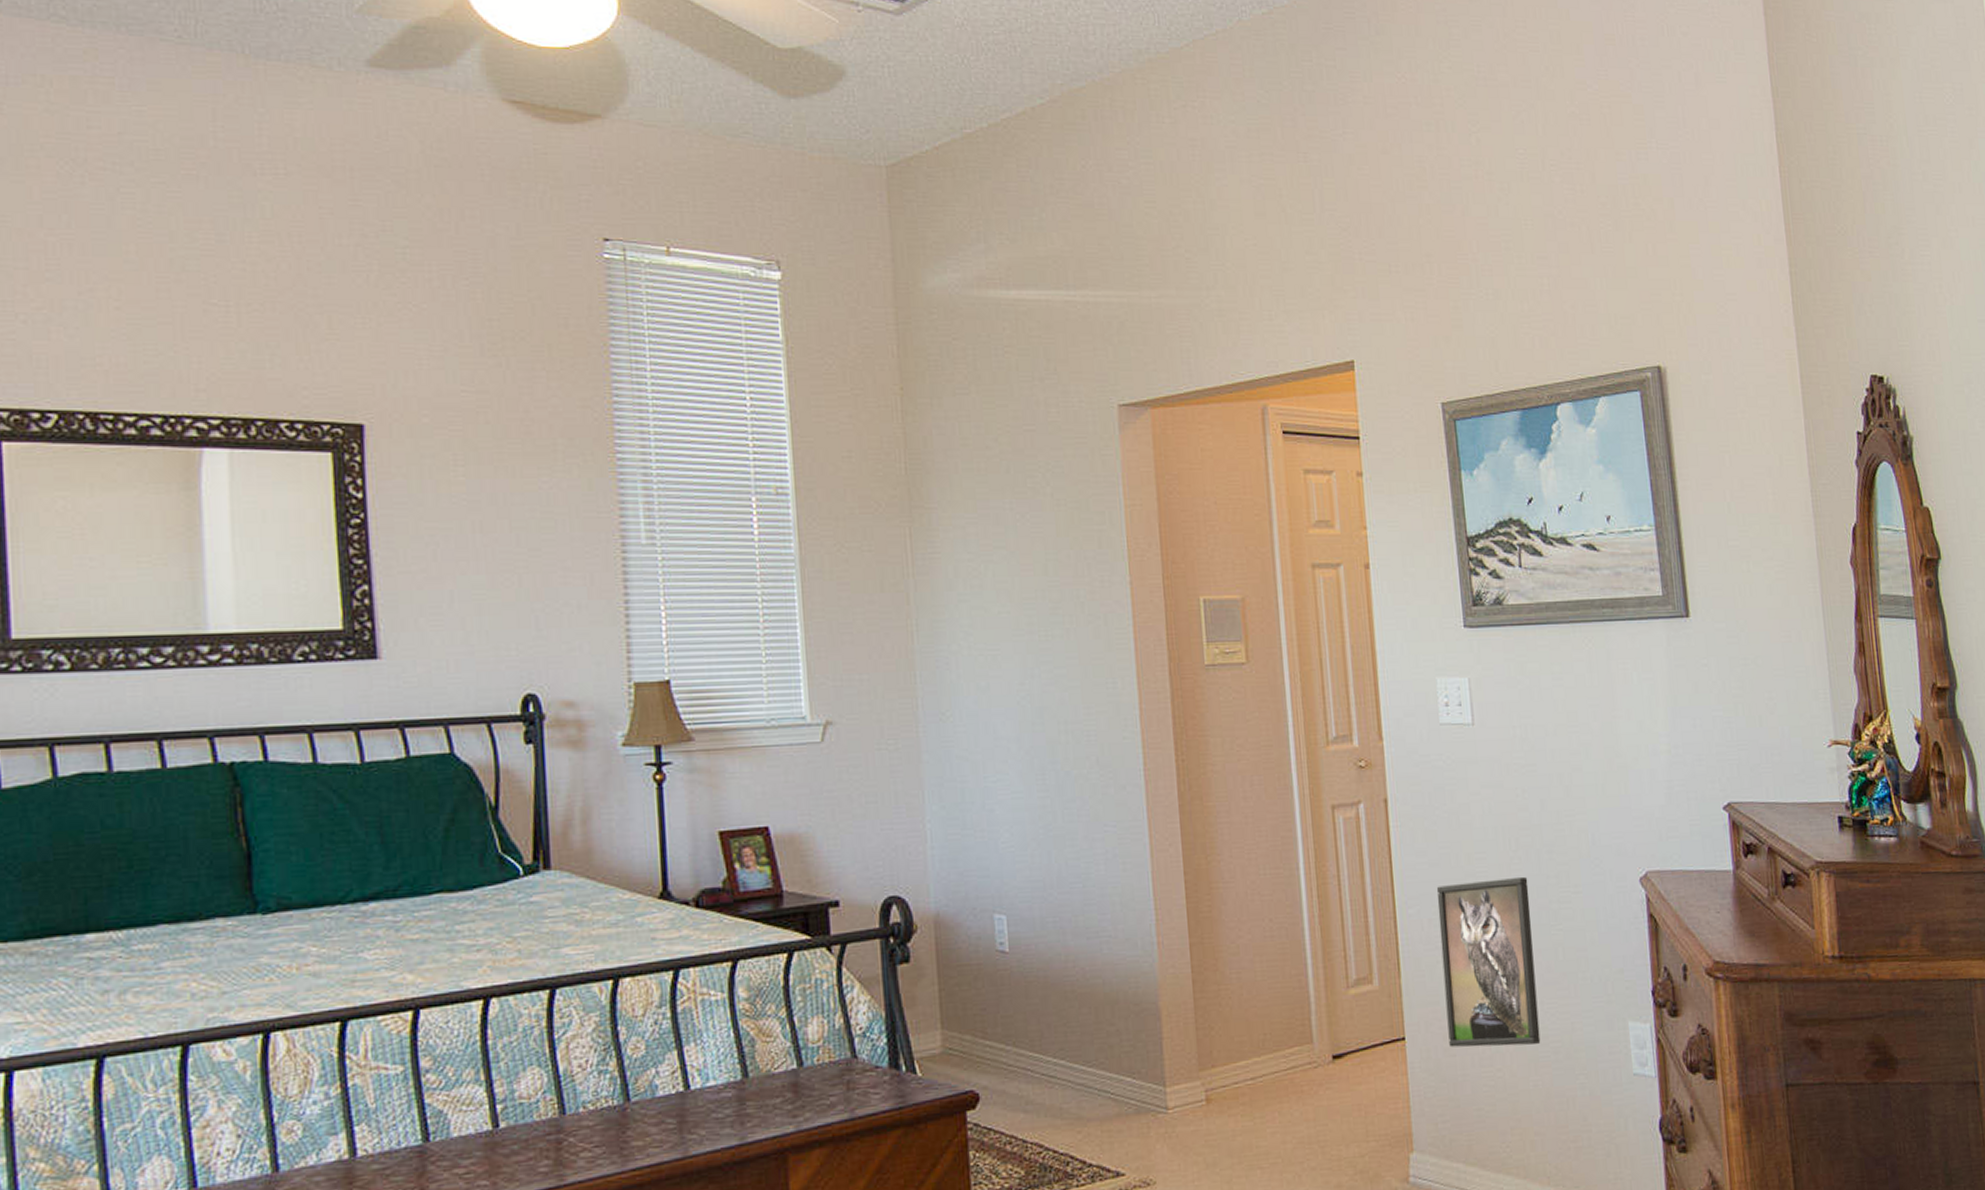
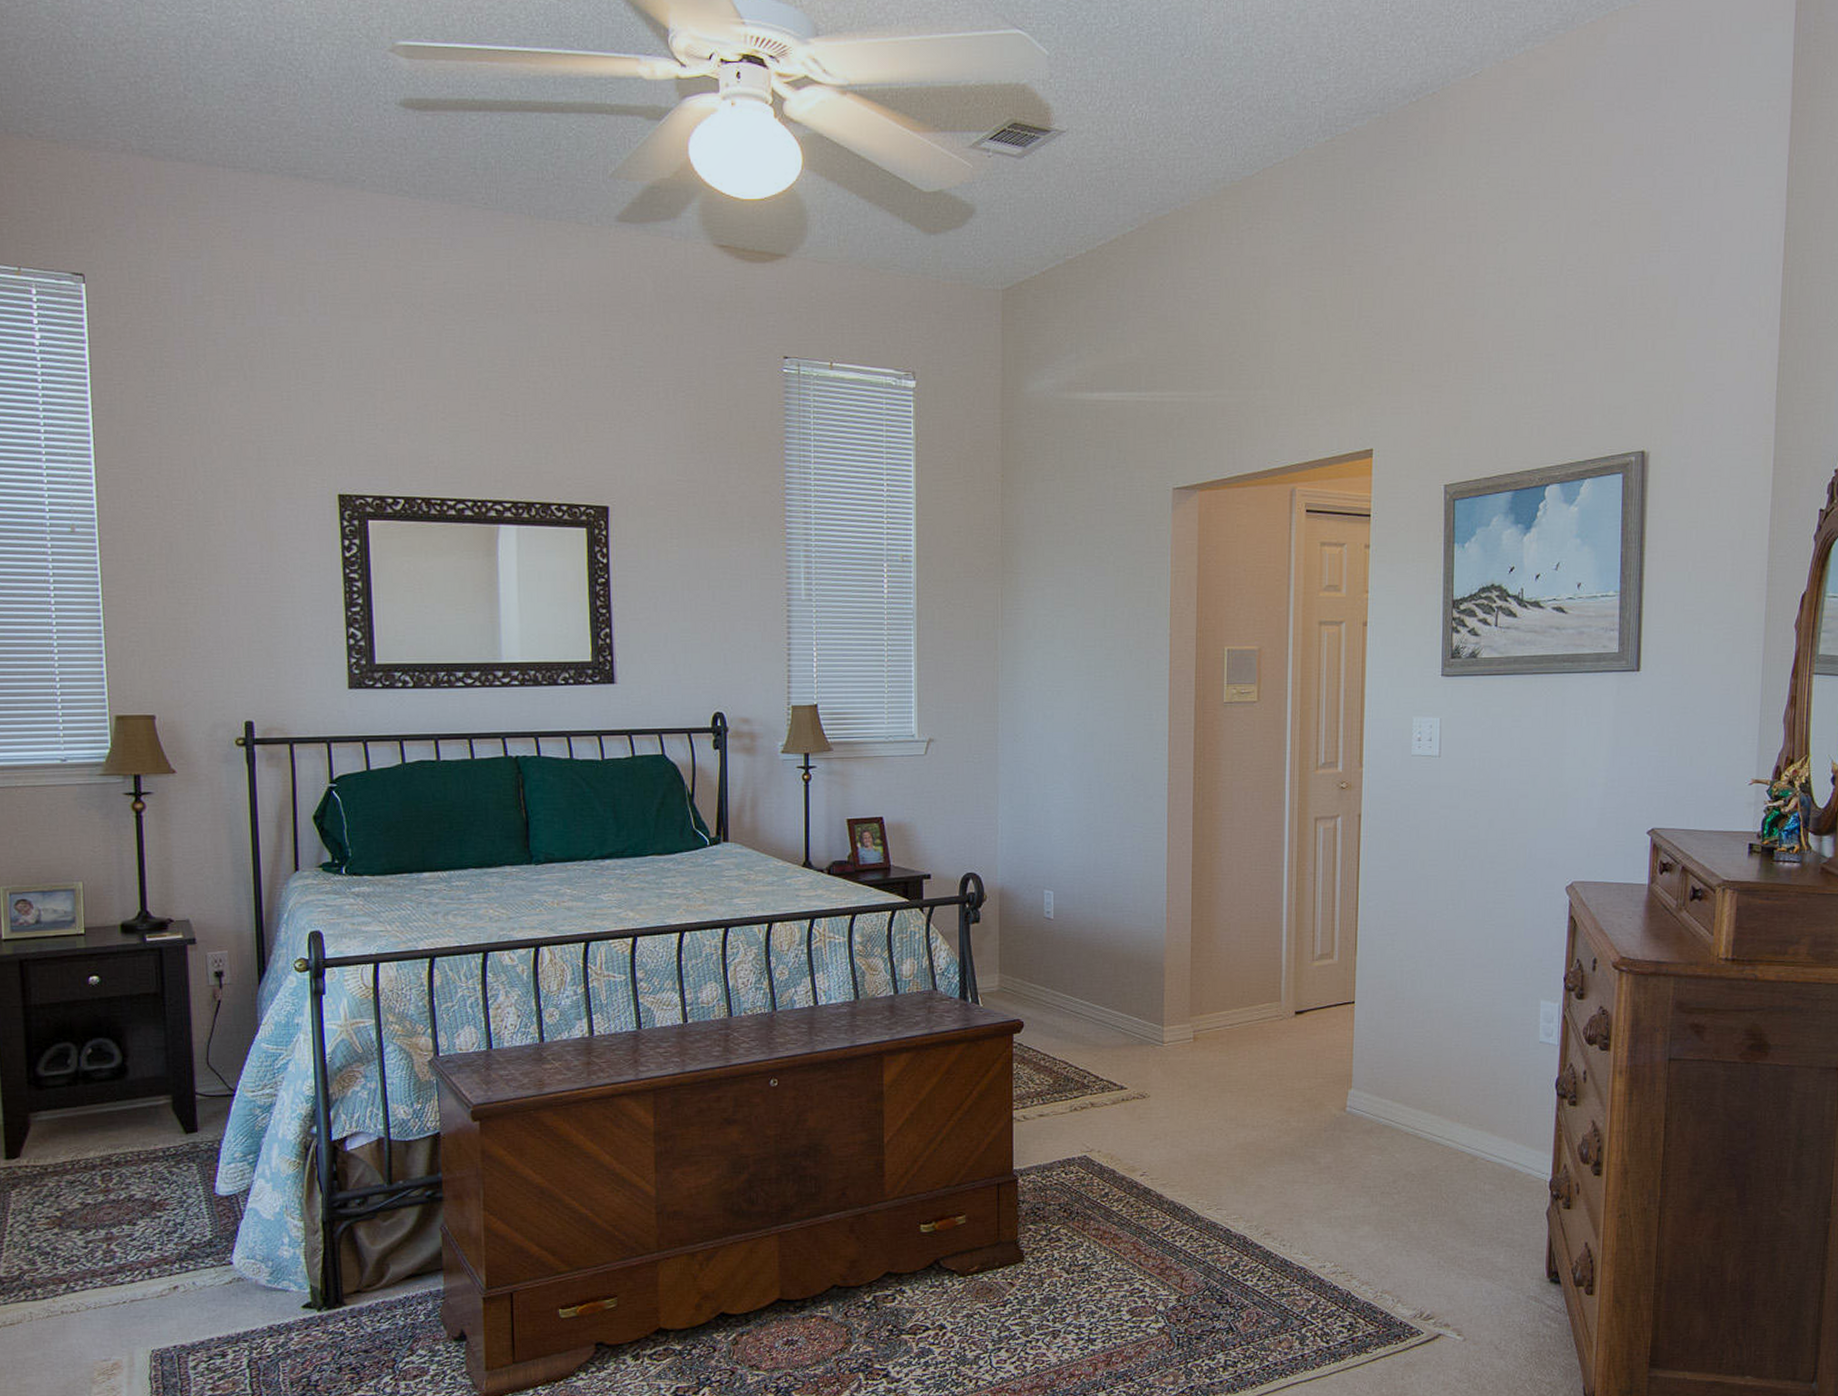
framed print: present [1436,876,1541,1048] -> none [1390,881,1471,1013]

